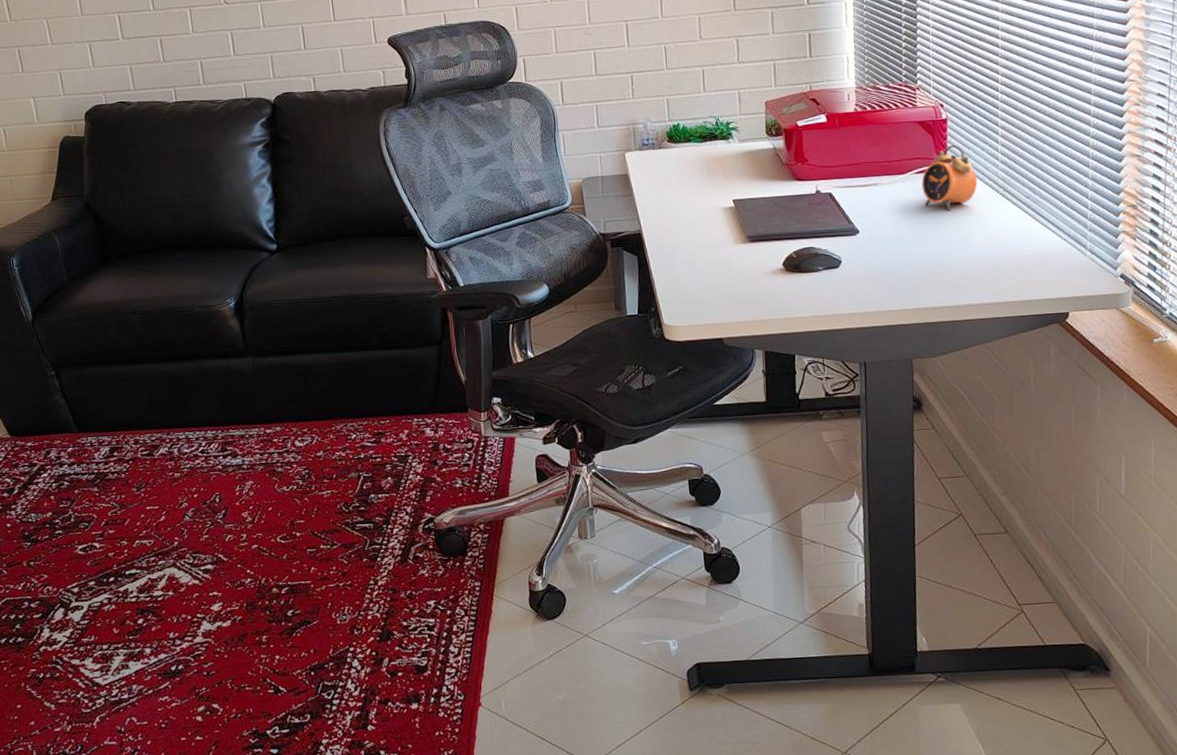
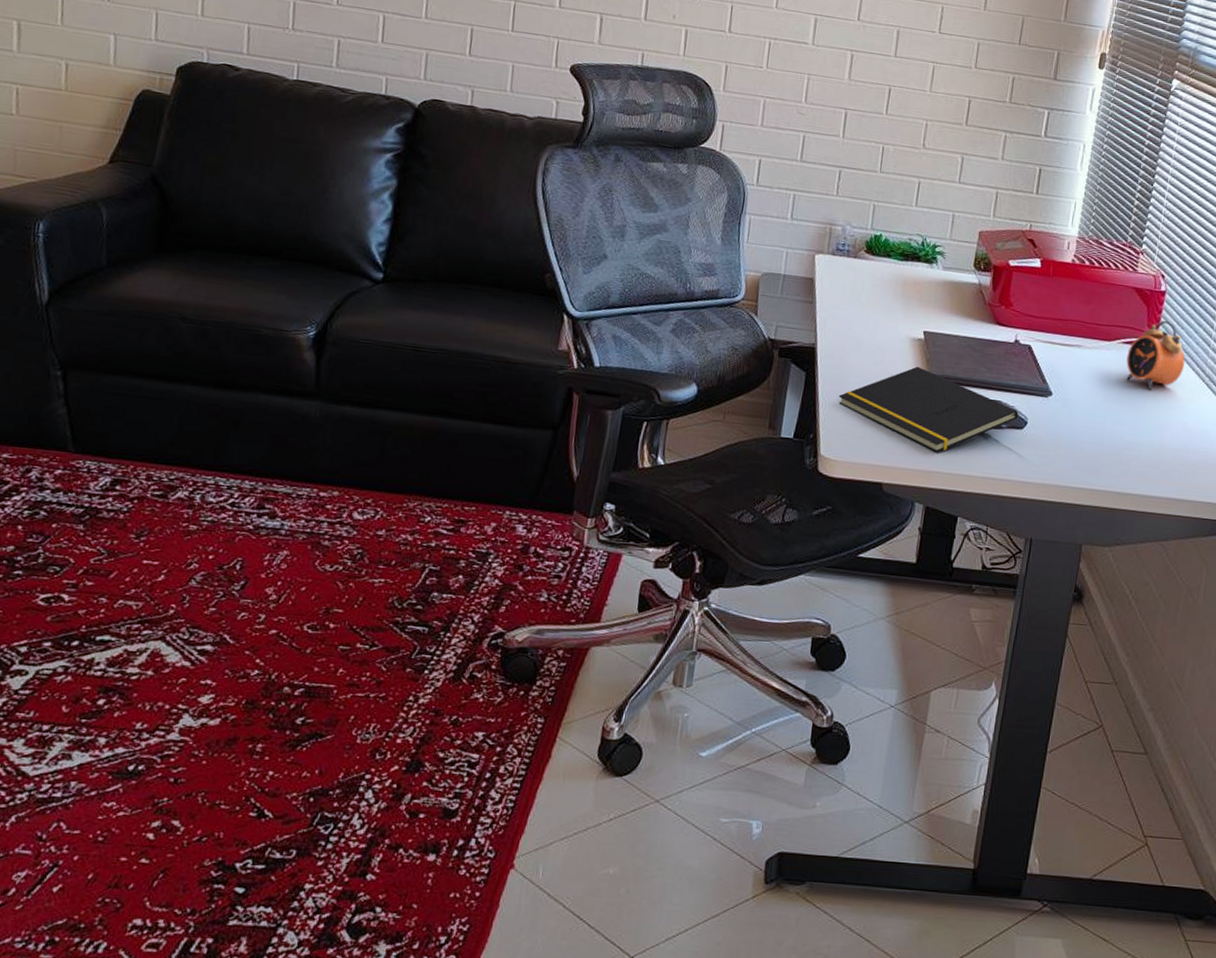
notepad: none [669,231,833,303] -> present [838,366,1019,453]

